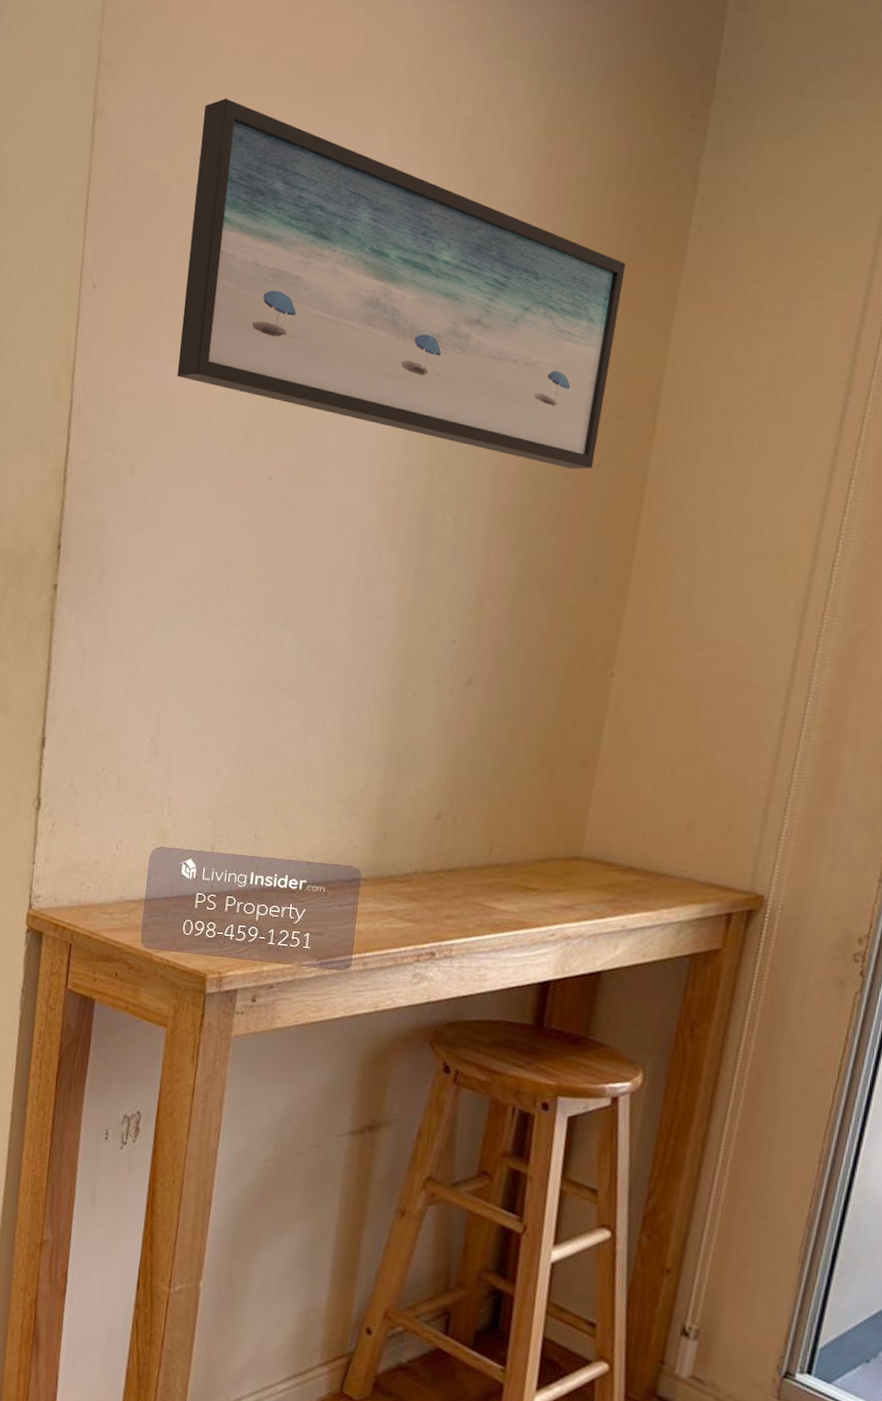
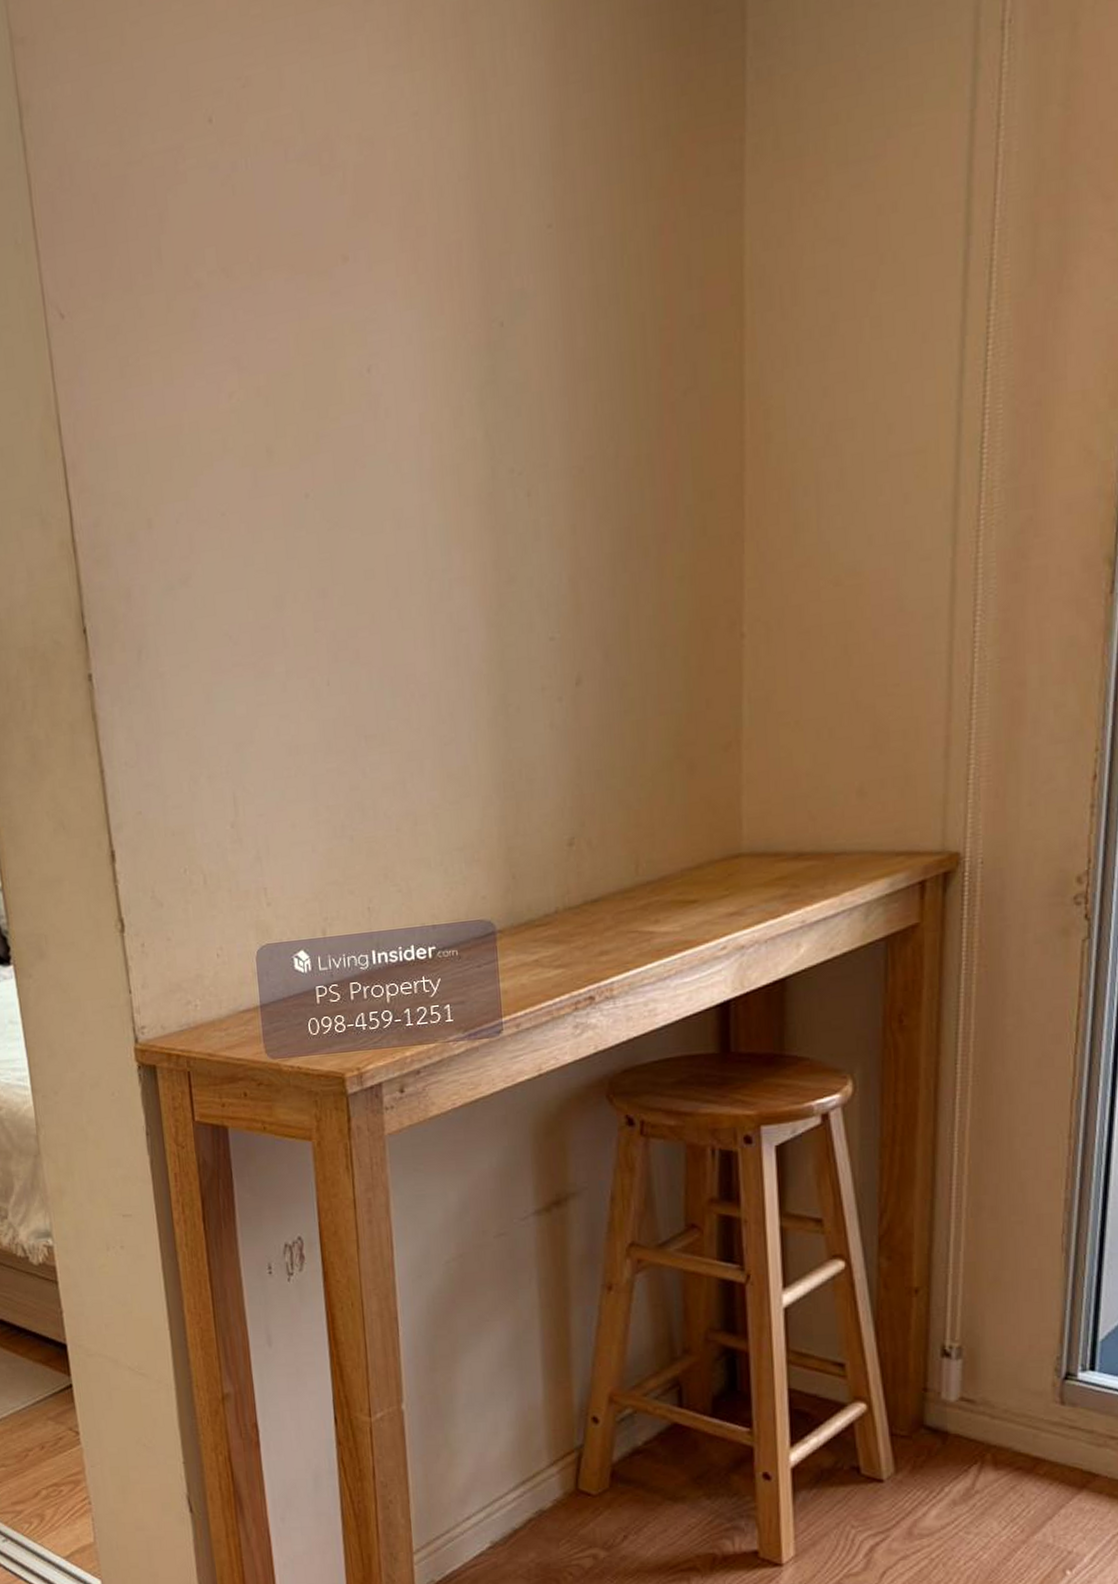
wall art: present [176,98,626,470] -> none [144,50,679,405]

